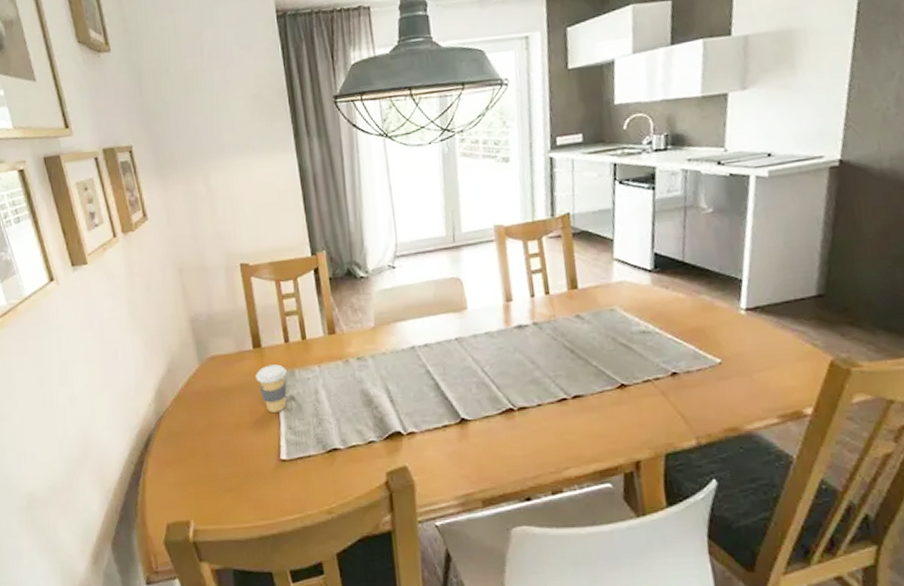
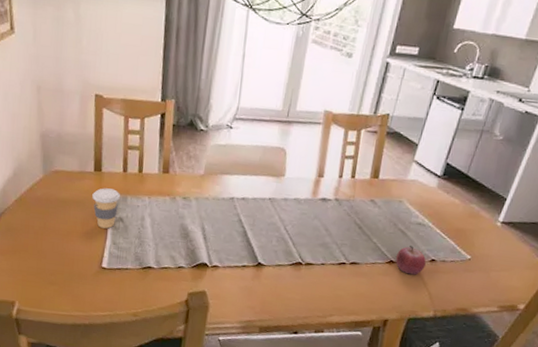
fruit: none [626,359,667,398] -> present [396,244,426,275]

